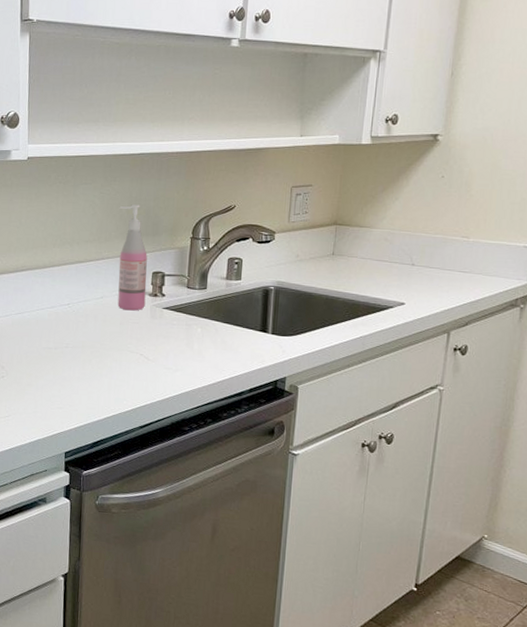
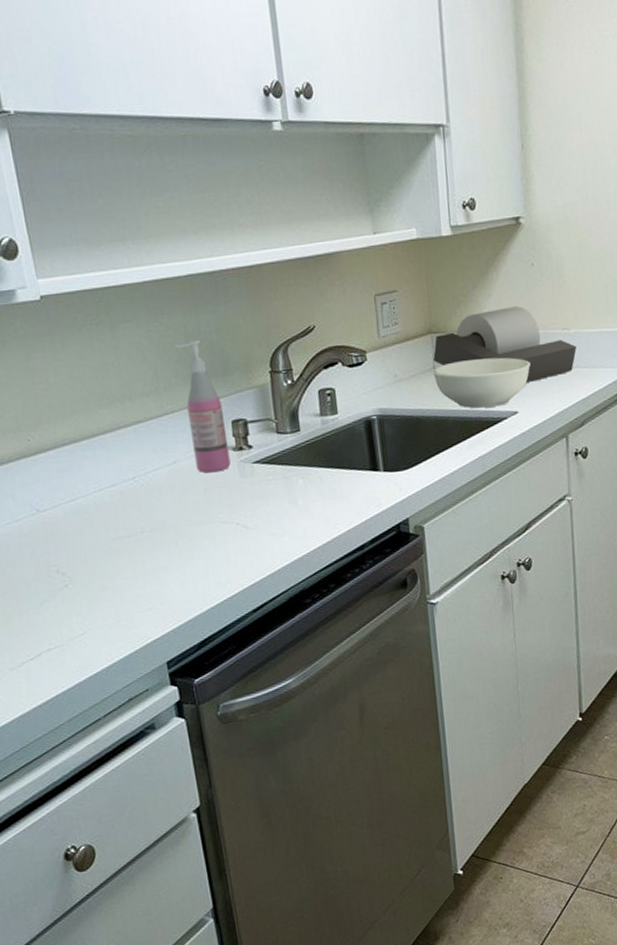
bowl: none [331,251,425,296] -> present [432,357,531,409]
paper towel holder: none [334,211,473,279] -> present [433,306,577,382]

